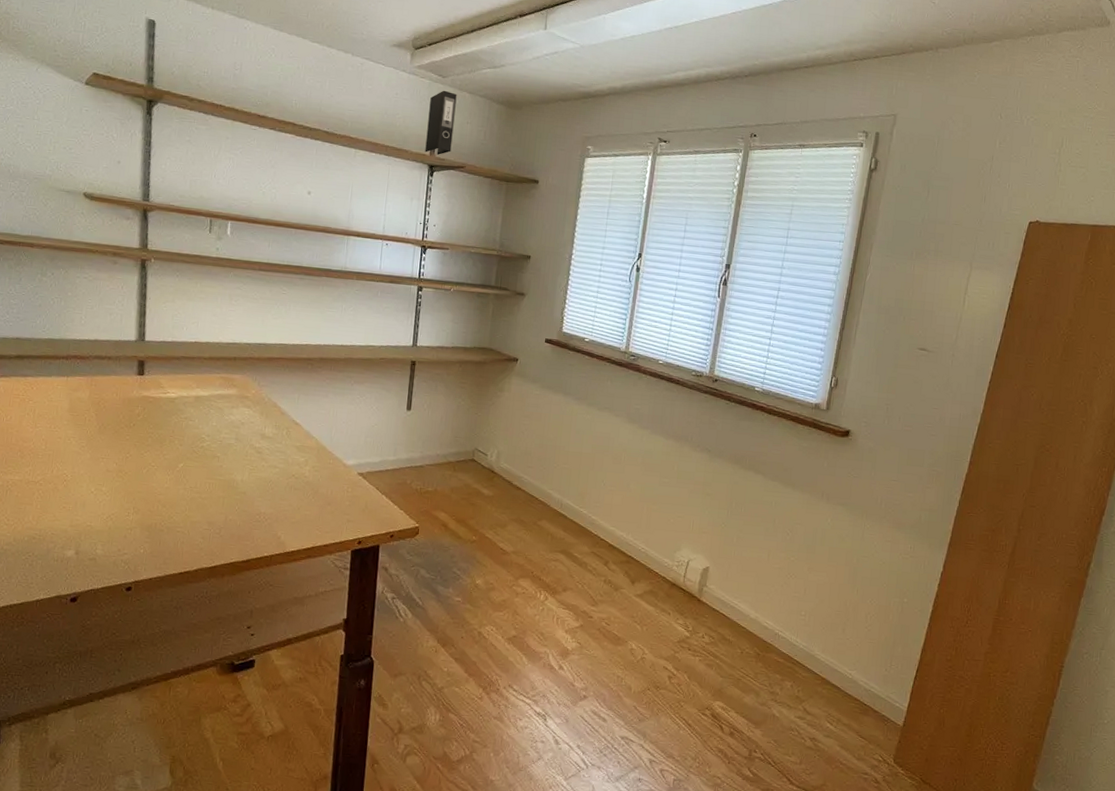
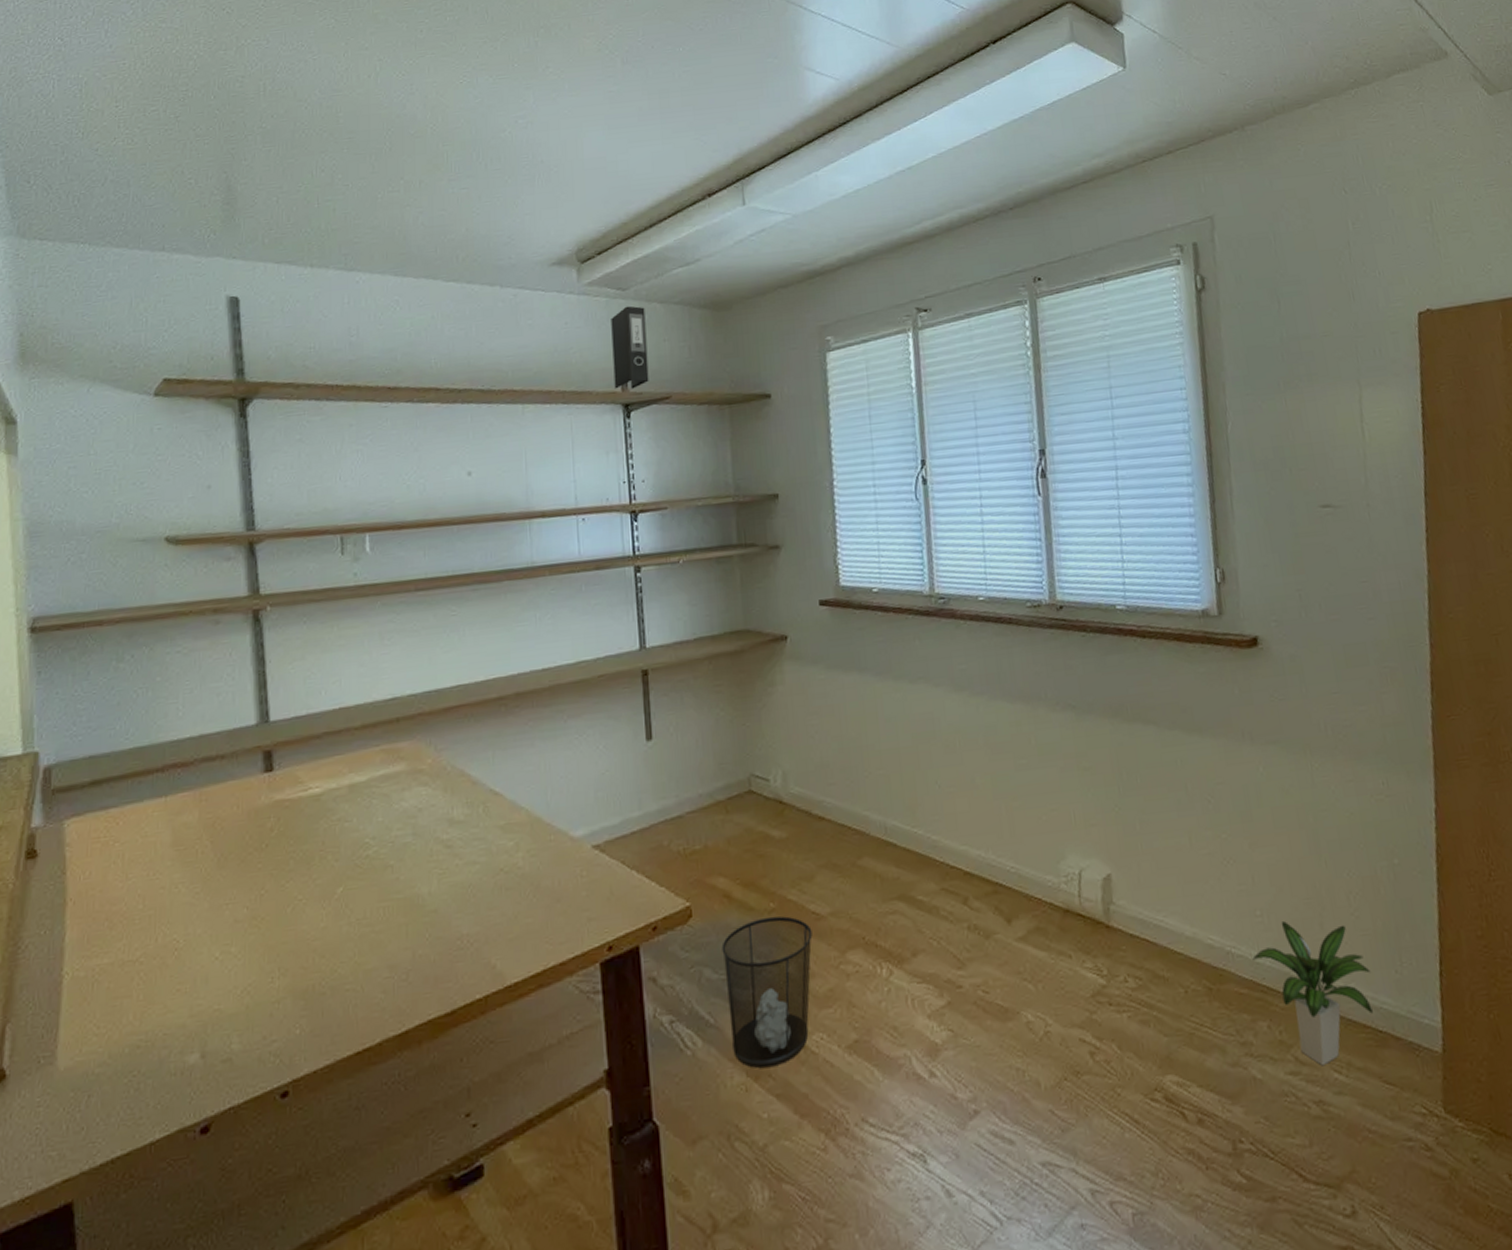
waste bin: none [431,545,498,641] -> present [721,916,813,1069]
potted plant: none [792,621,869,718] -> present [1252,920,1373,1066]

